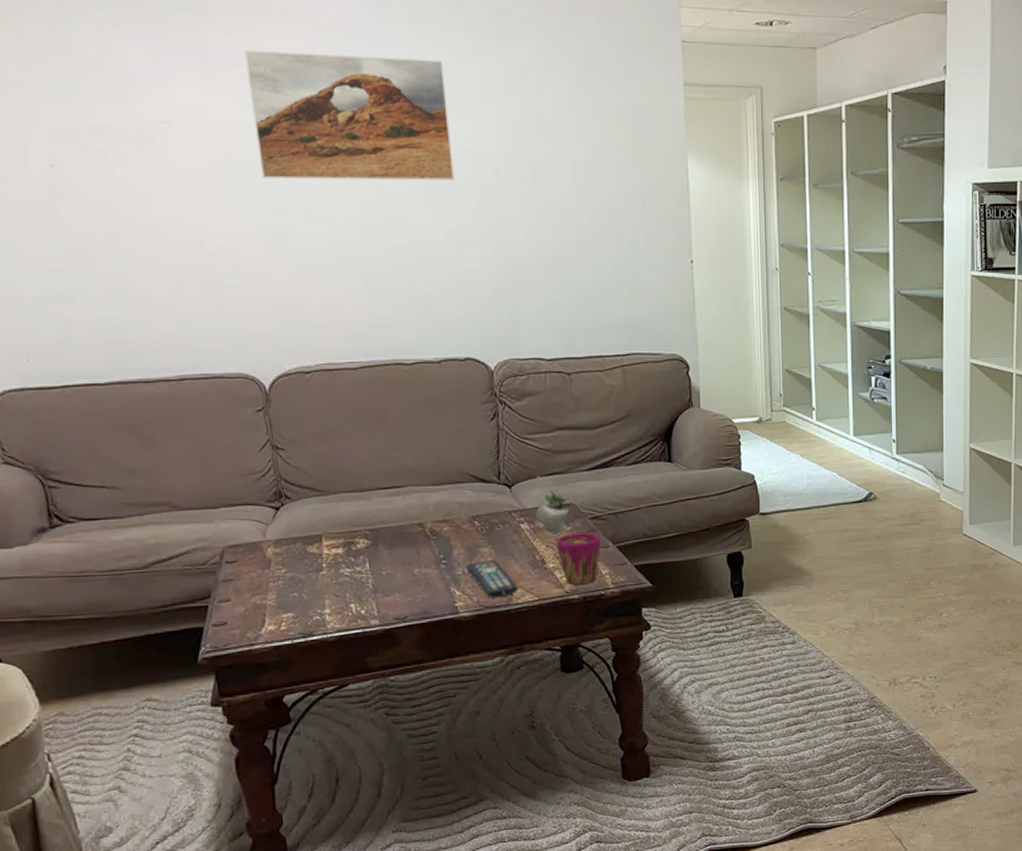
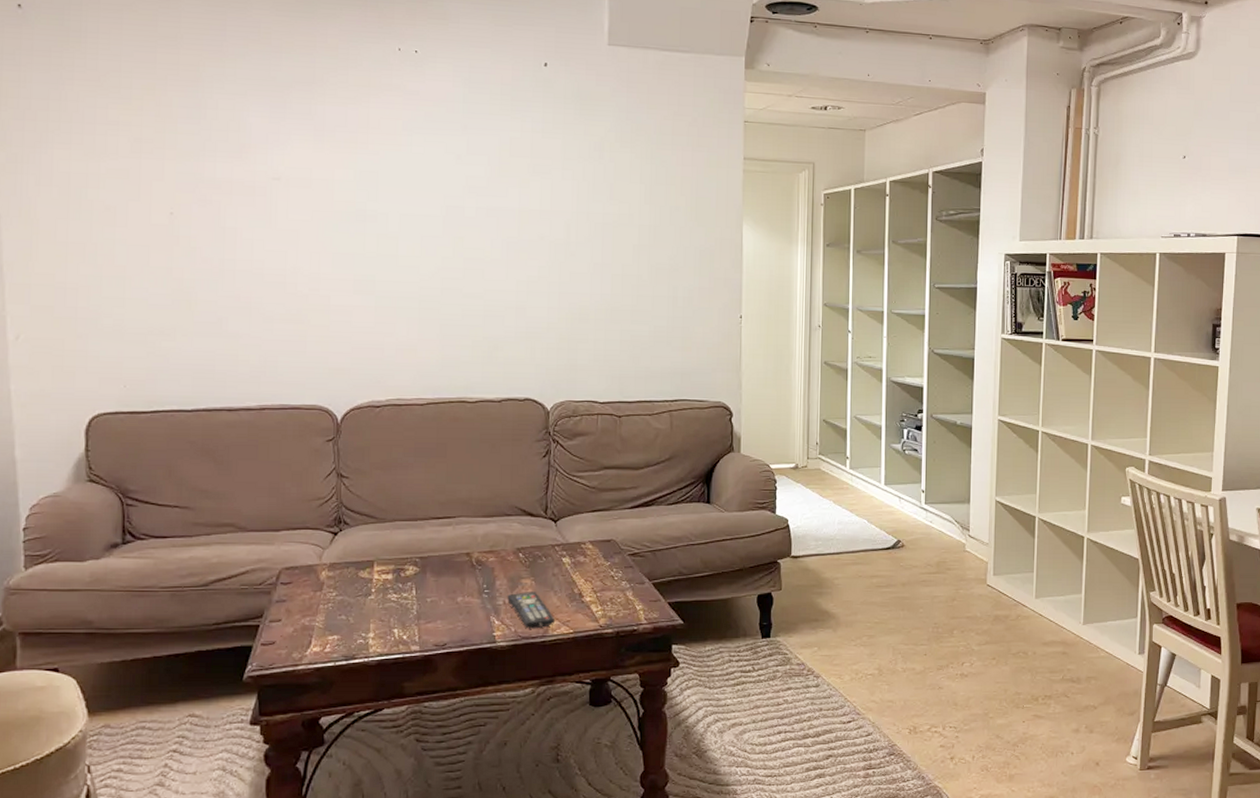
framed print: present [245,51,455,180] -> none [354,119,530,237]
succulent plant: present [536,477,569,534] -> none [577,513,611,569]
cup: present [555,533,602,584] -> none [594,569,638,618]

